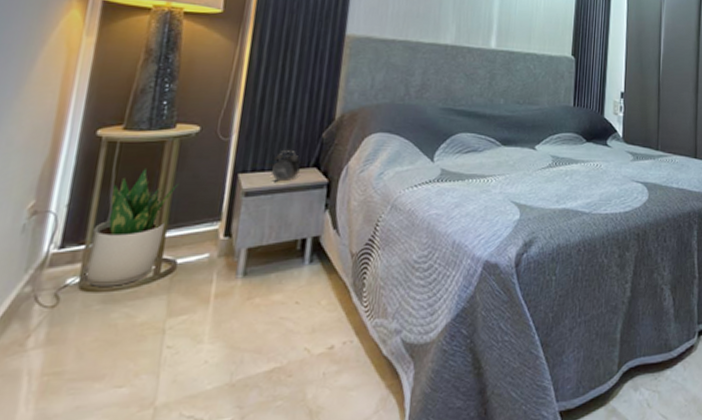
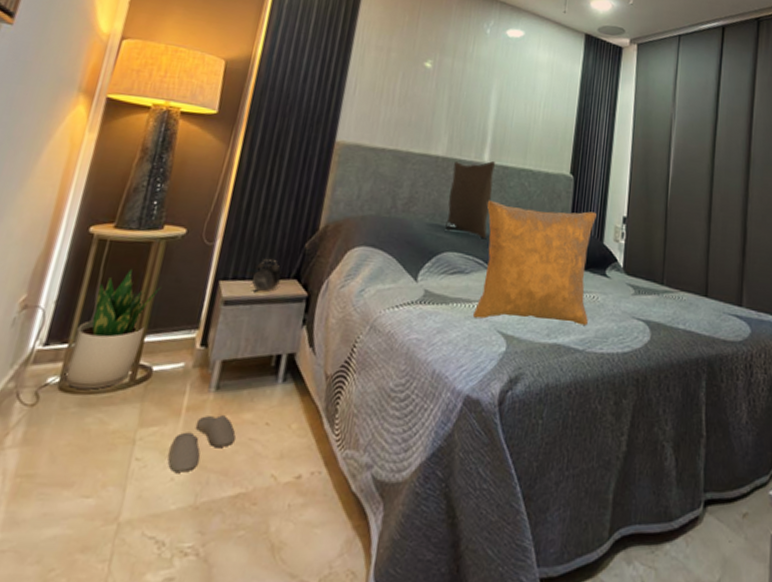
slippers: none [200,299,267,355] -> present [168,415,236,473]
pillow: none [457,46,501,120] -> present [445,160,495,239]
pillow: none [487,83,597,191] -> present [472,200,597,326]

